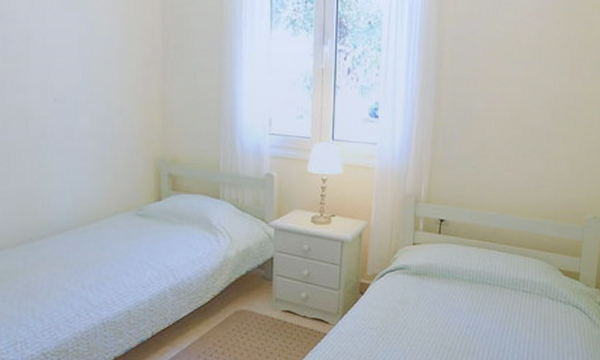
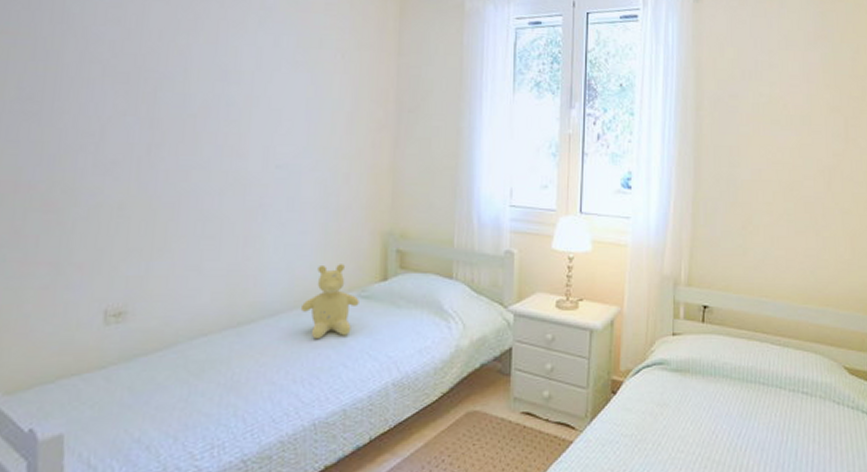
teddy bear: none [85,187,137,253] -> present [300,264,359,340]

